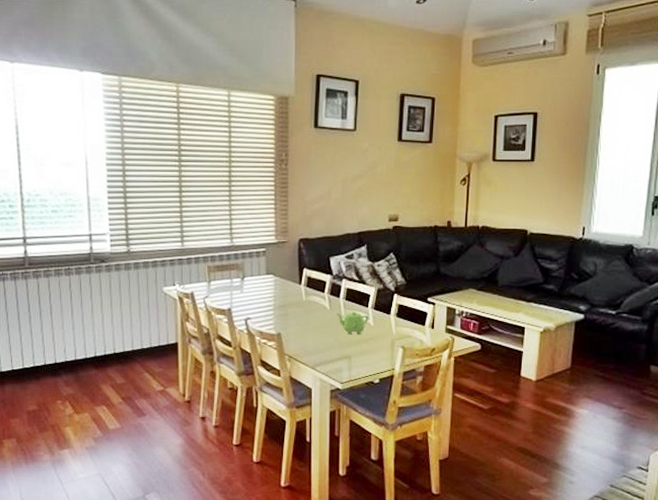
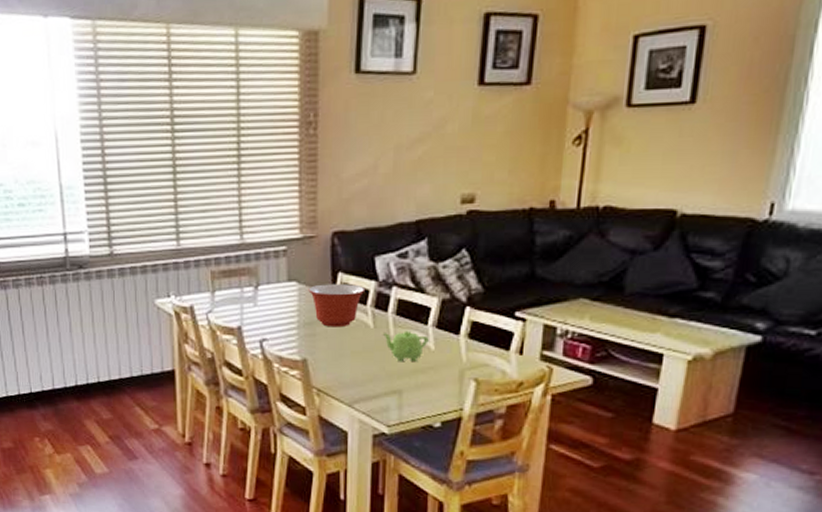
mixing bowl: none [282,277,324,309] -> present [308,284,366,328]

